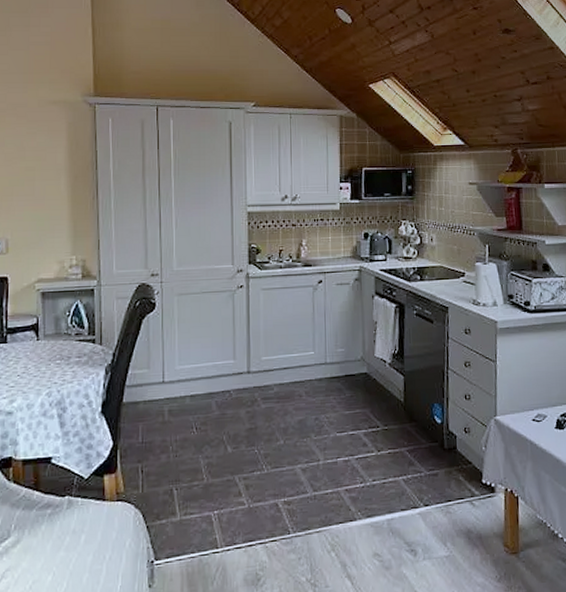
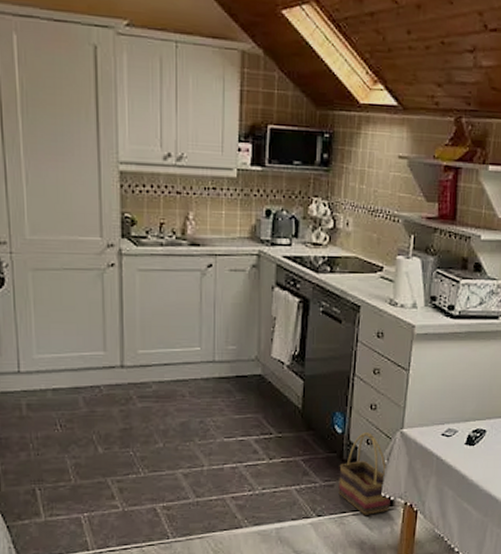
basket: none [441,421,492,503] -> present [338,432,390,515]

